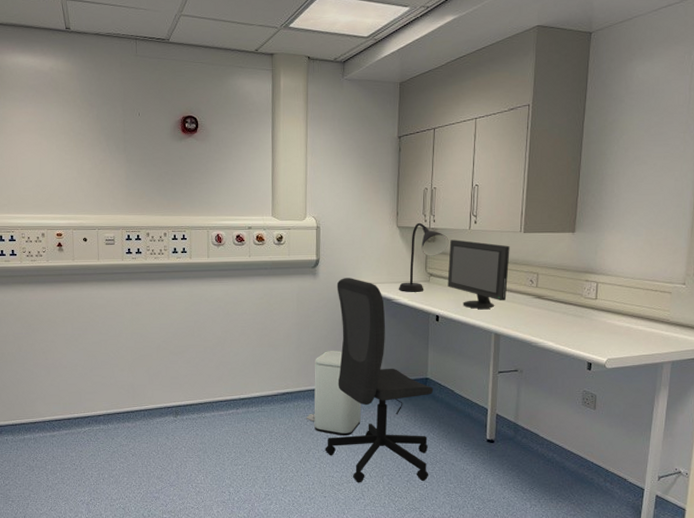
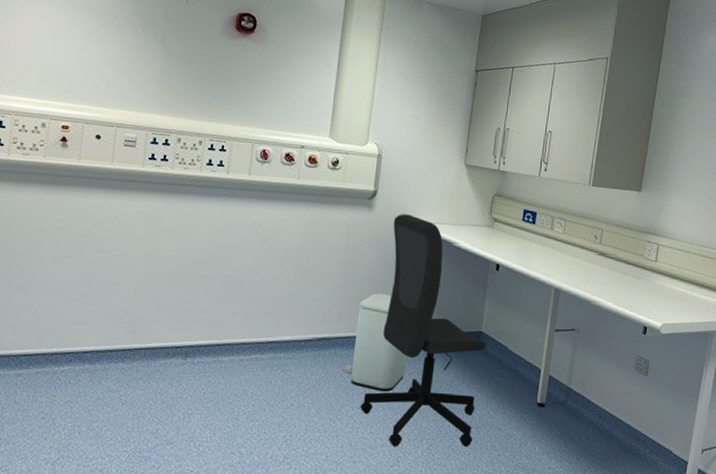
desk lamp: present [398,222,449,292] -> none [459,163,517,237]
computer monitor: present [447,239,510,309] -> none [511,185,578,262]

